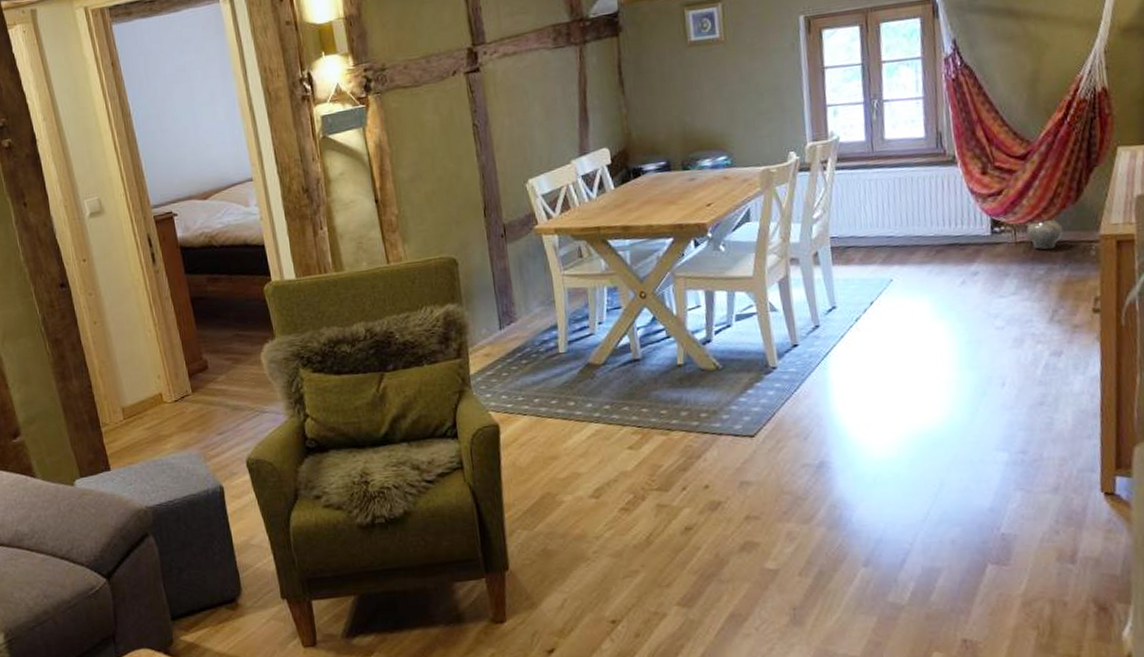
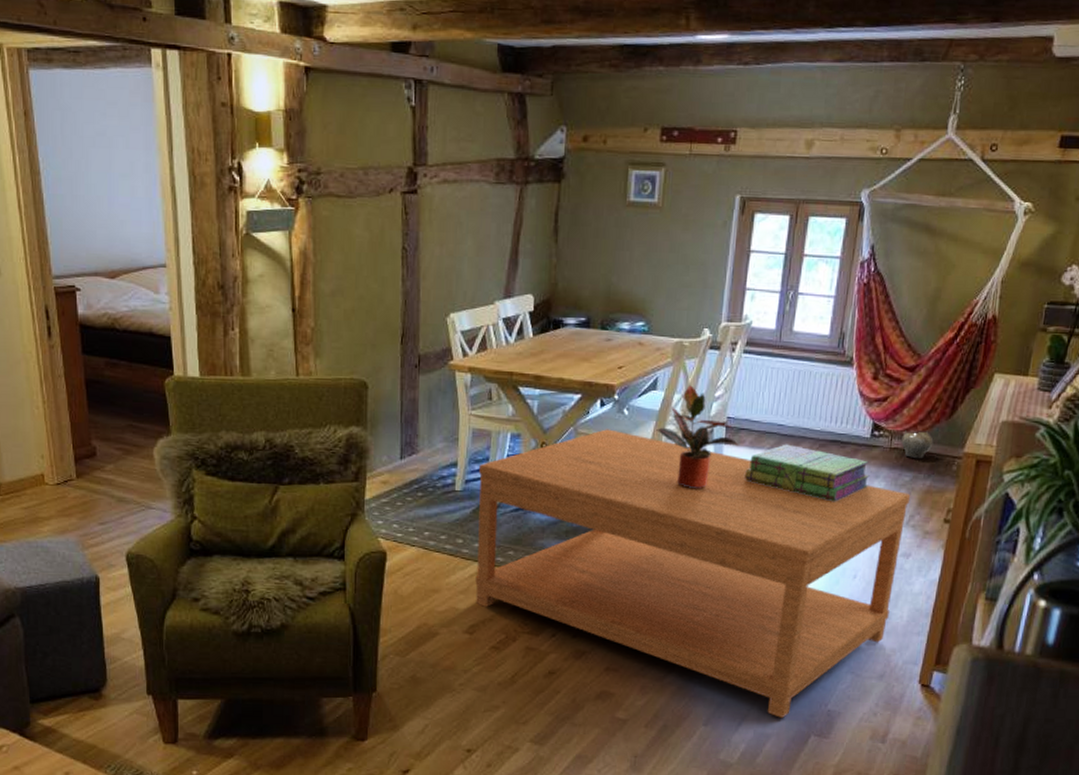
coffee table: none [580,268,1051,549] -> present [475,429,911,718]
potted plant: none [757,211,849,316] -> present [656,385,739,488]
stack of books: none [860,255,999,308] -> present [745,444,870,501]

